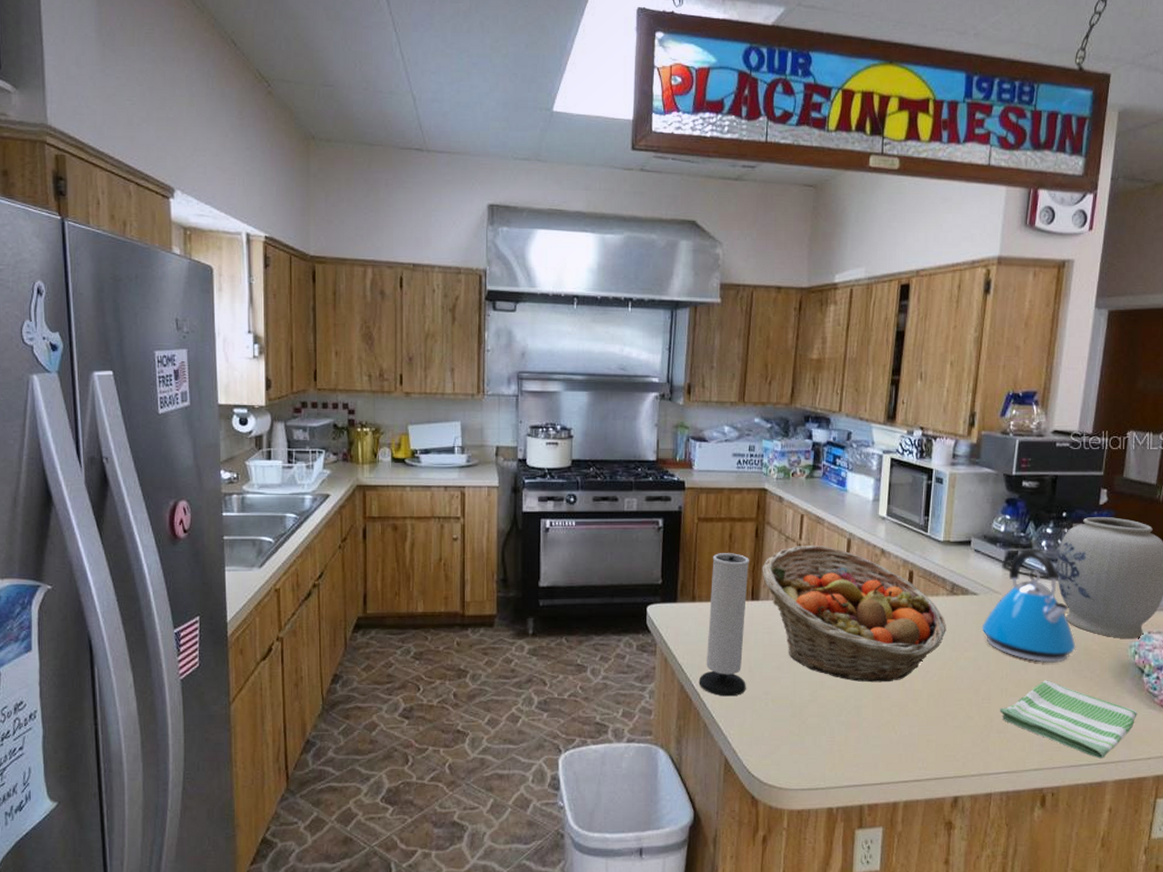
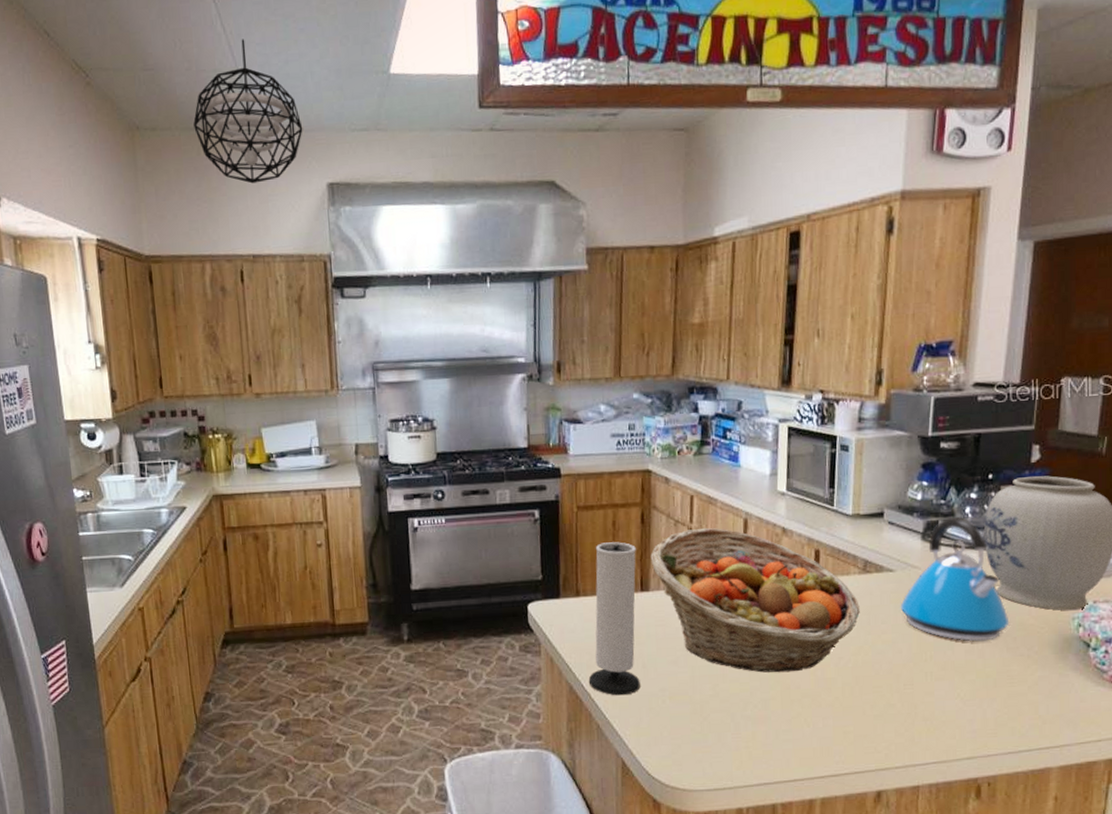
pendant light: none [367,67,469,198] -> present [193,39,303,184]
dish towel: present [999,680,1137,759] -> none [924,660,1084,743]

